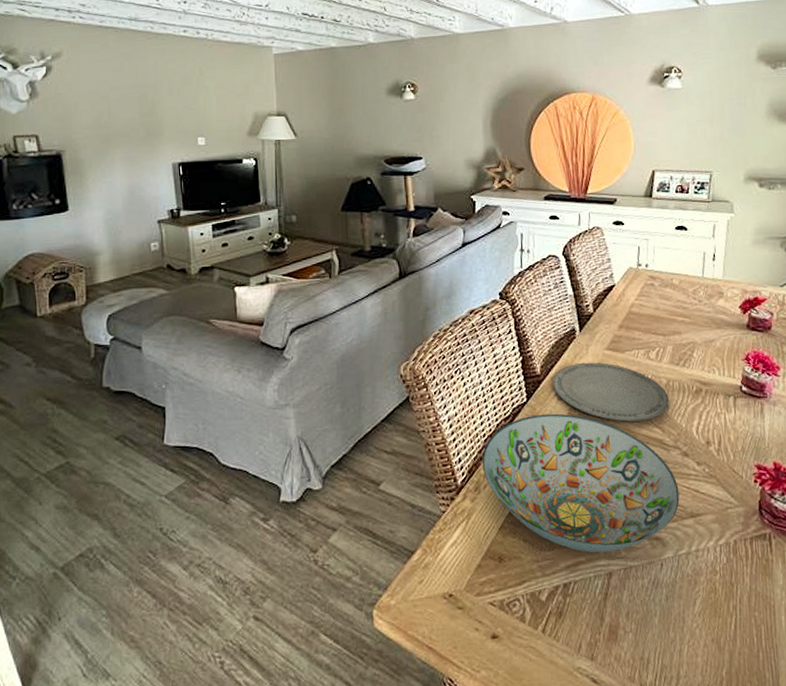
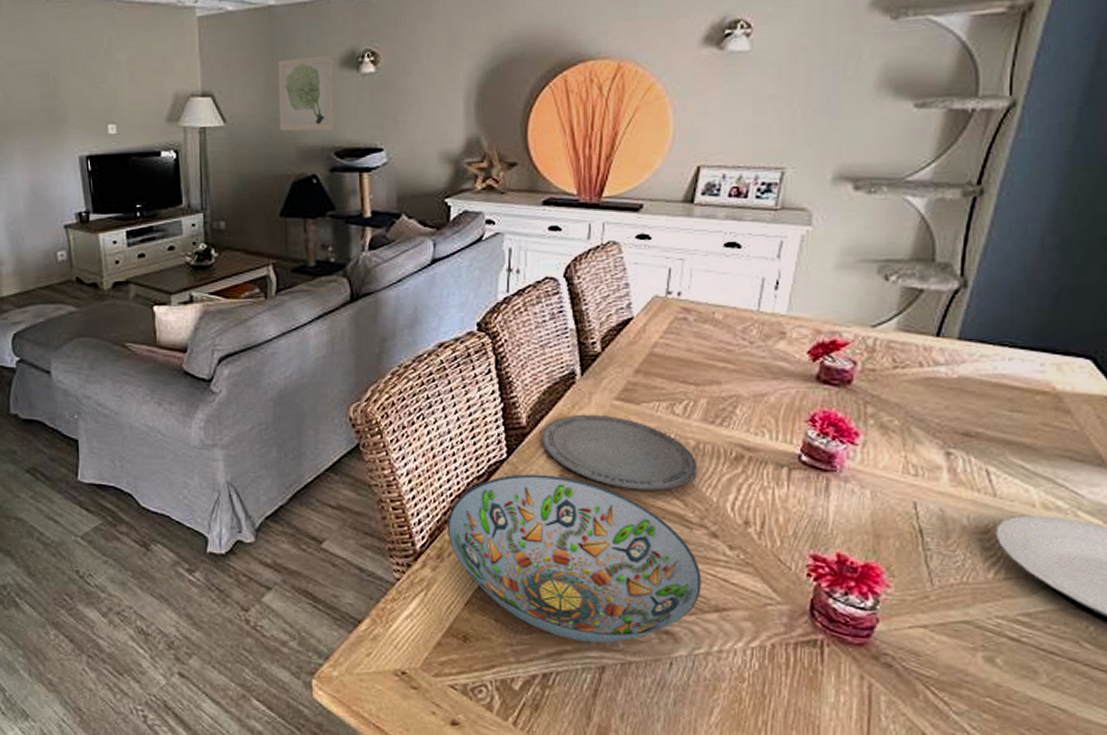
wall art: none [338,85,384,144] -> present [277,55,335,132]

